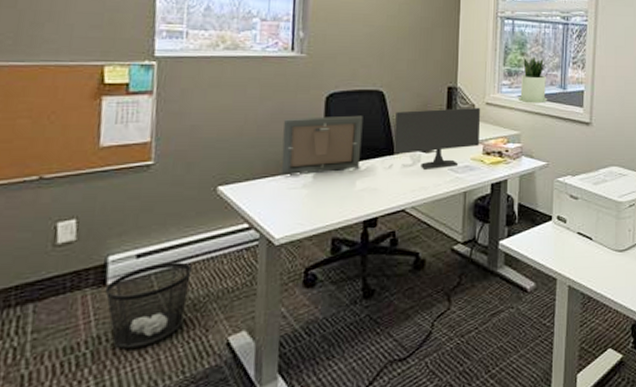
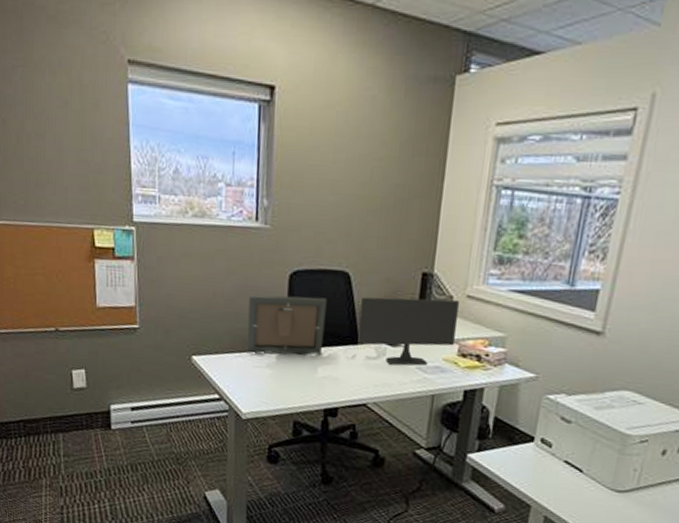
waste bin: present [105,262,192,349] -> none [110,418,174,486]
planter: present [517,56,548,104] -> none [507,240,552,302]

